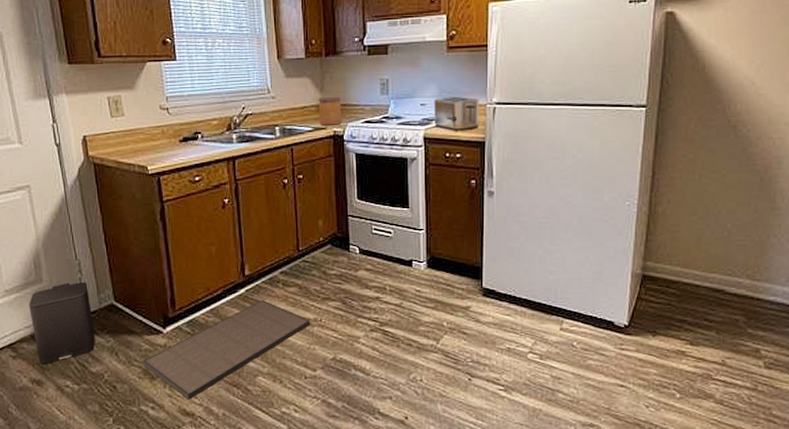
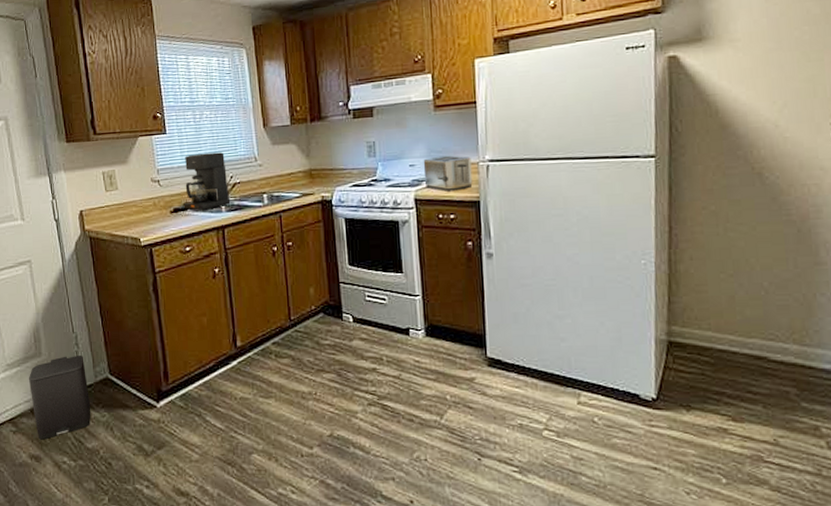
doormat: present [143,300,310,400] -> none [137,372,304,479]
coffee maker: none [193,82,242,140] -> present [183,152,231,211]
jar: present [318,96,342,125] -> none [305,161,330,191]

